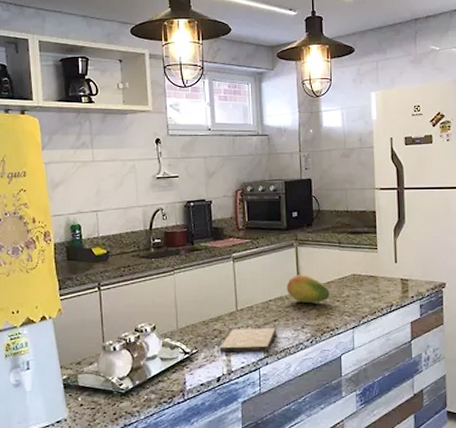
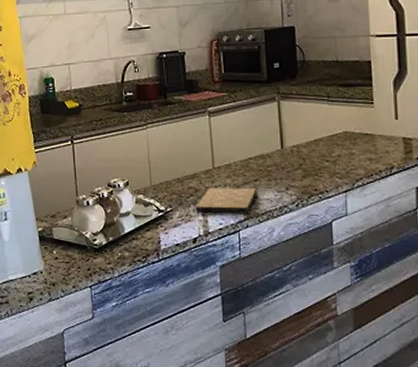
fruit: present [286,275,330,303] -> none [268,131,318,162]

